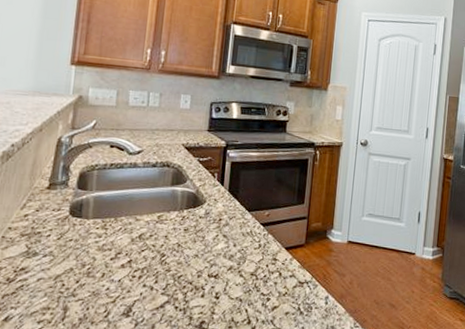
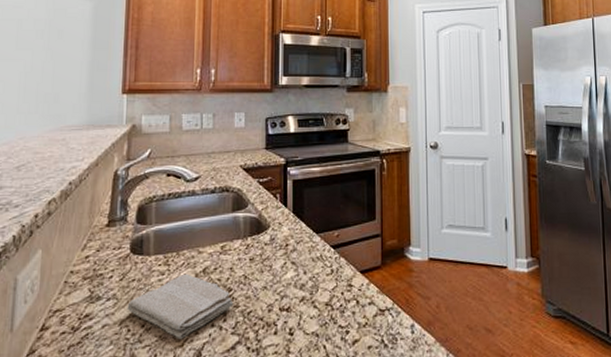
washcloth: none [63,238,166,296] -> present [127,273,234,340]

